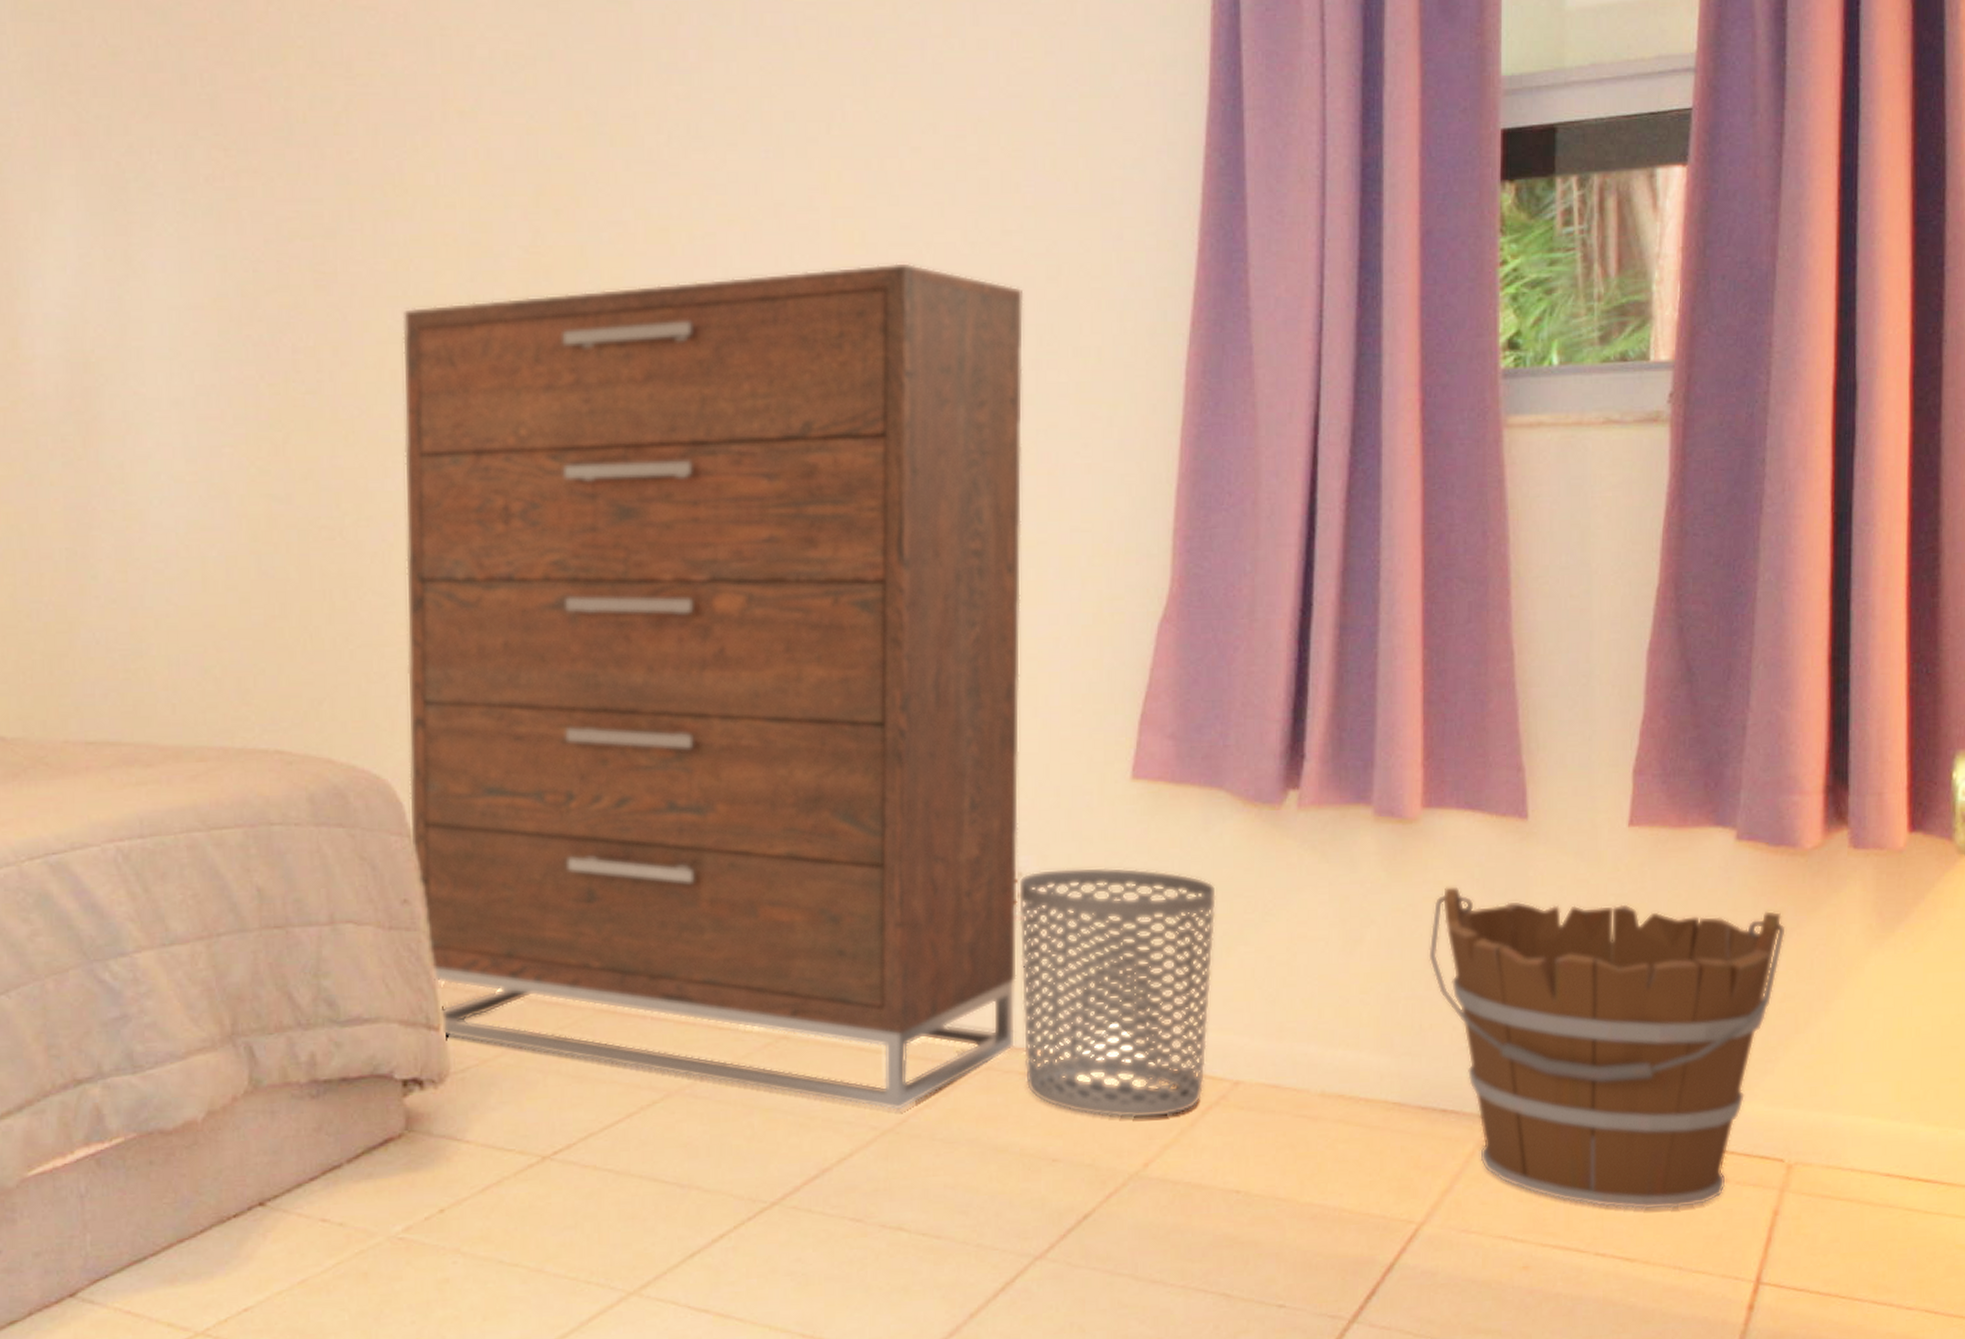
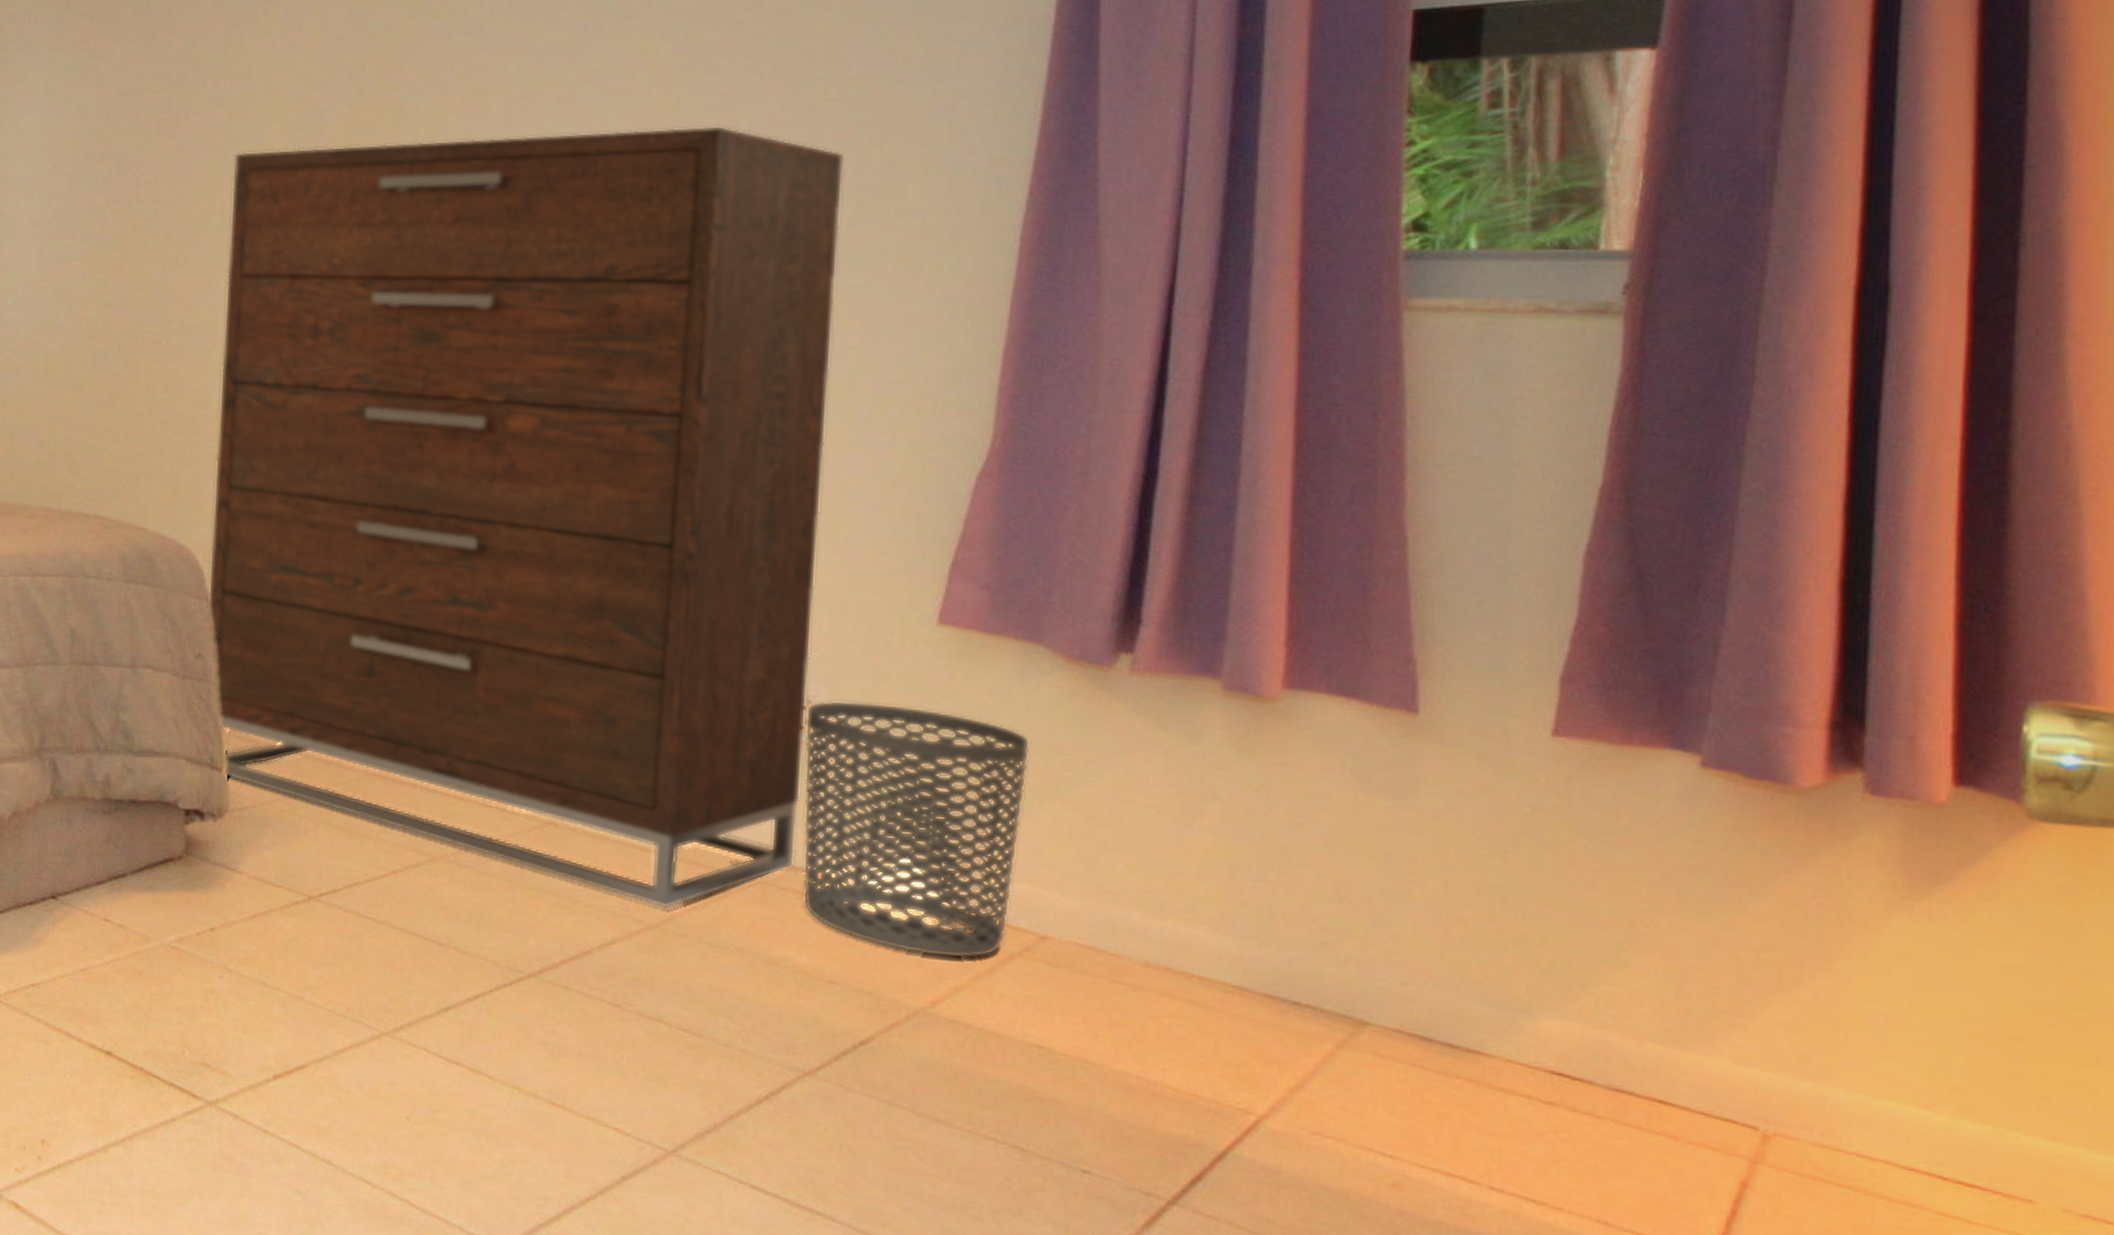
bucket: present [1427,885,1786,1210] -> none [1283,771,1768,1159]

